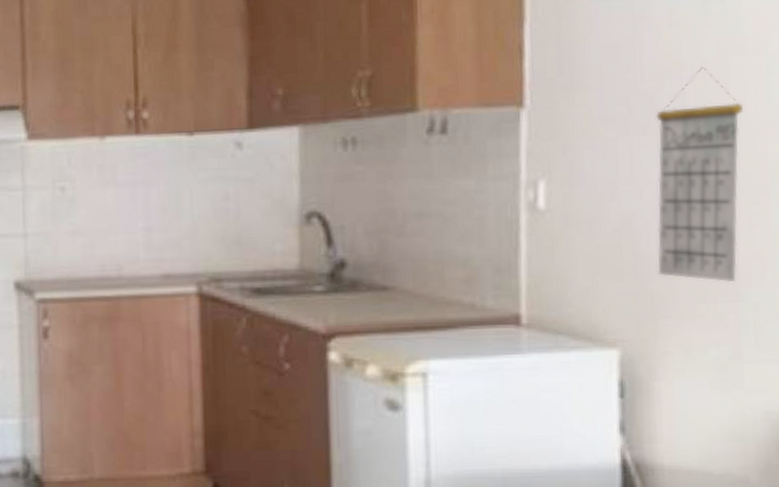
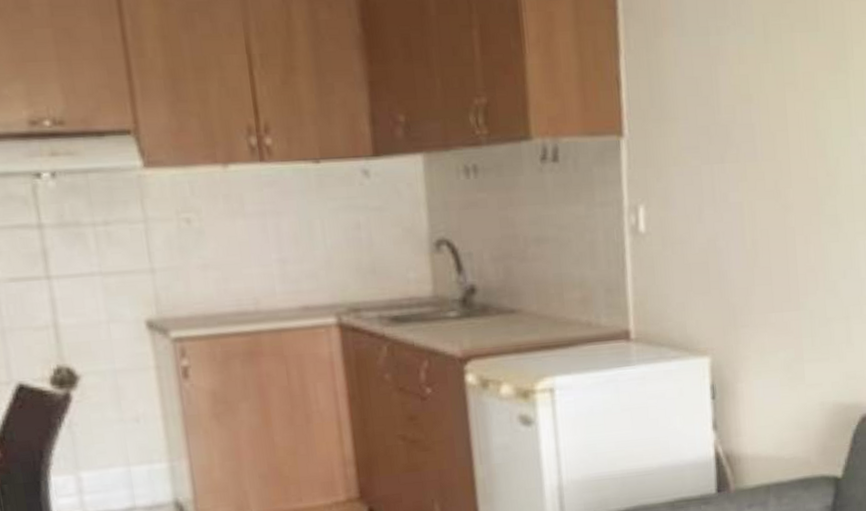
calendar: present [656,67,744,283] -> none [731,100,799,294]

